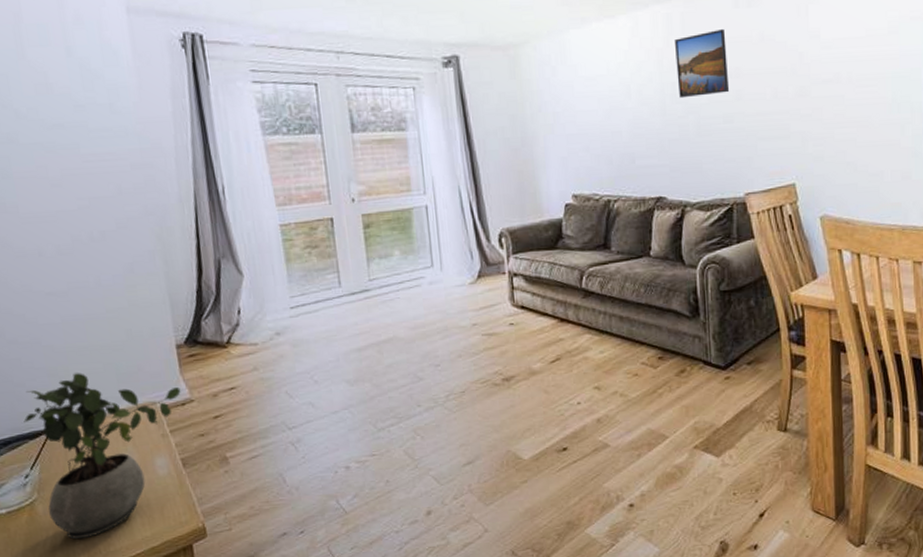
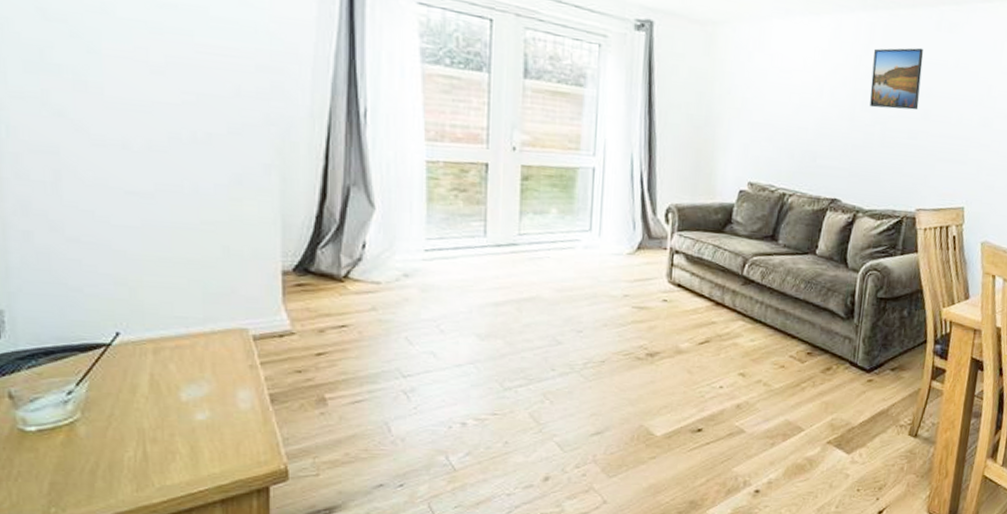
potted plant: present [23,373,181,540] -> none [75,285,280,469]

